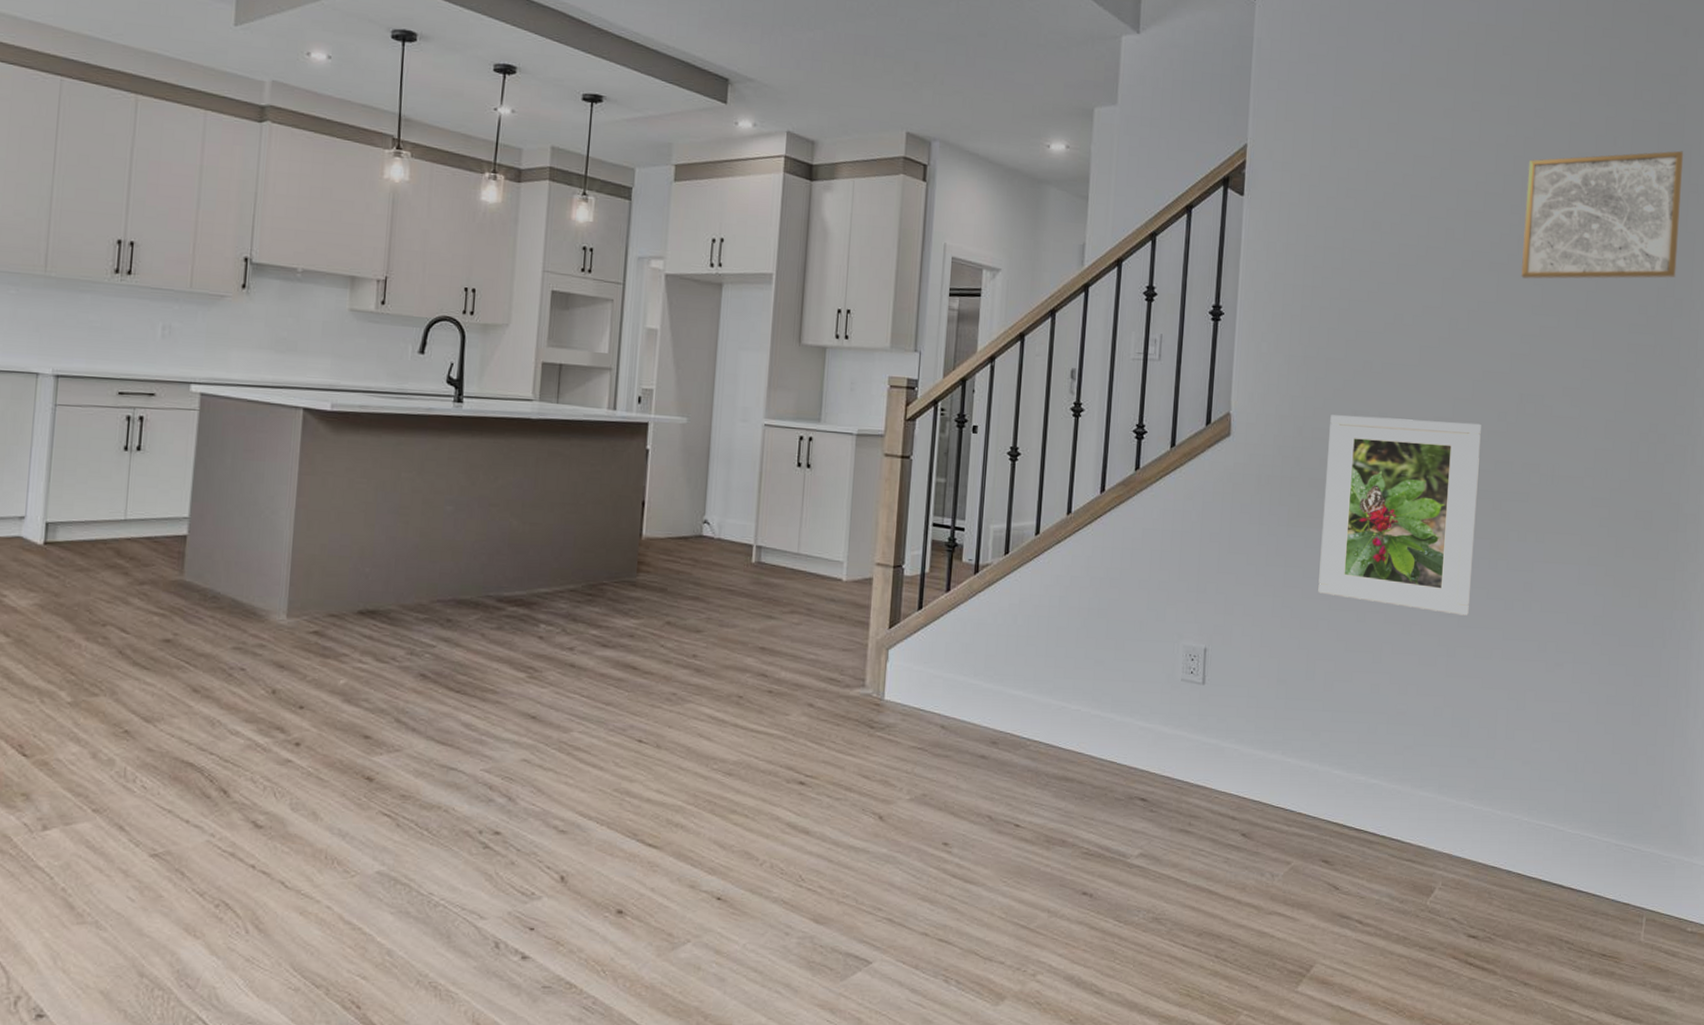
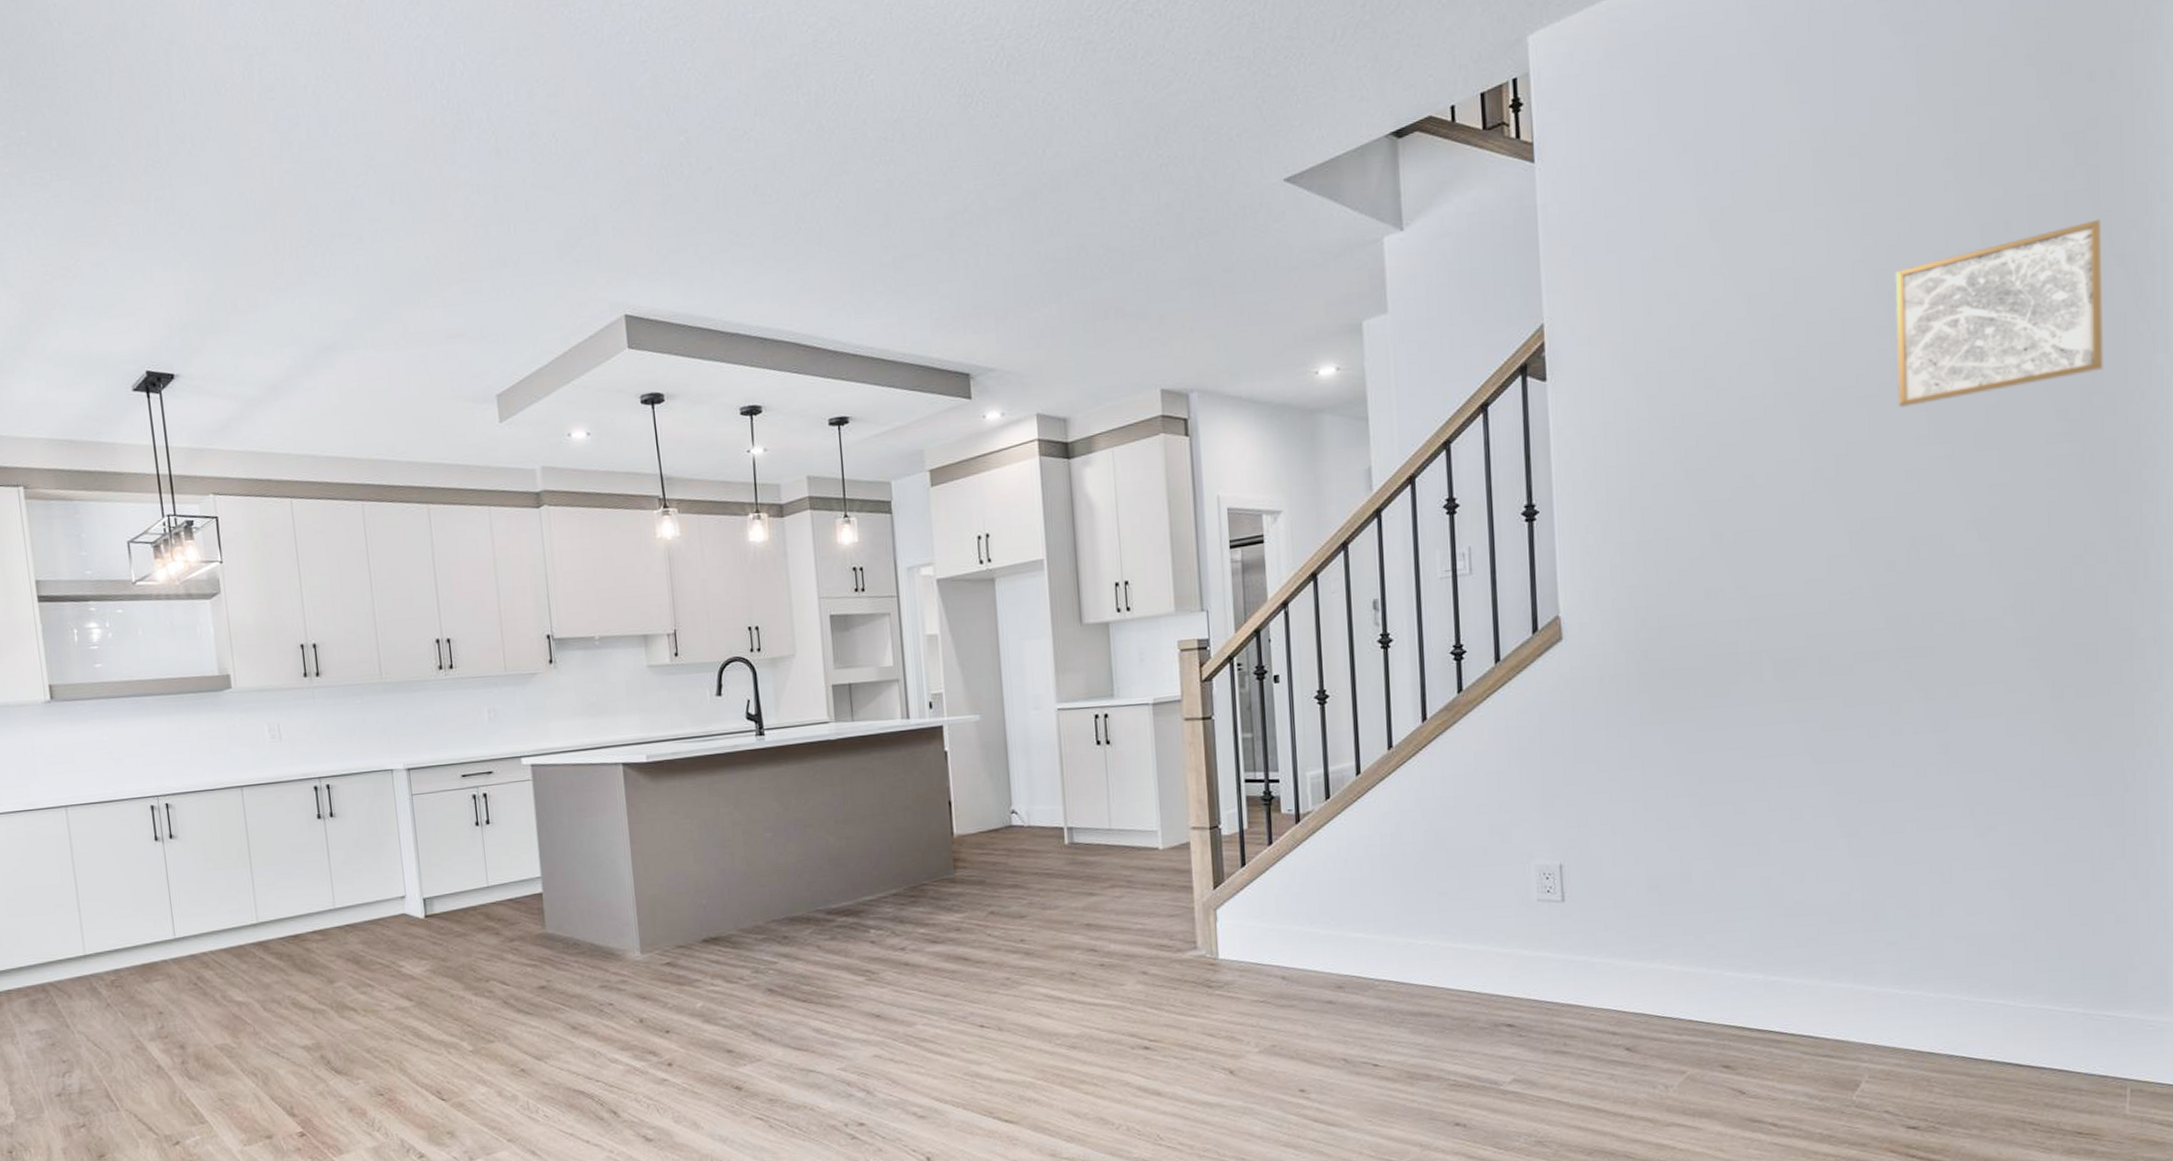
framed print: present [1318,415,1481,616] -> none [1678,579,1871,791]

